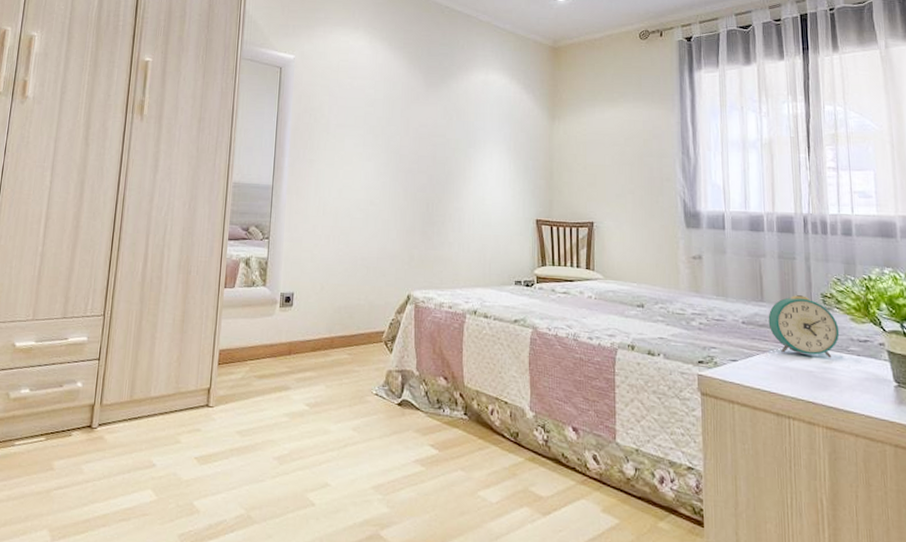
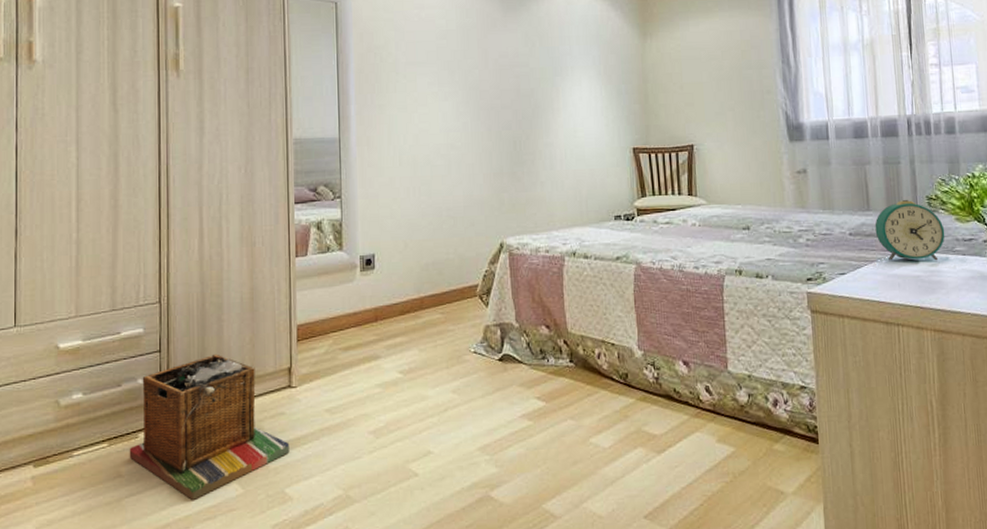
laundry basket: none [61,367,202,501] -> present [129,354,290,501]

